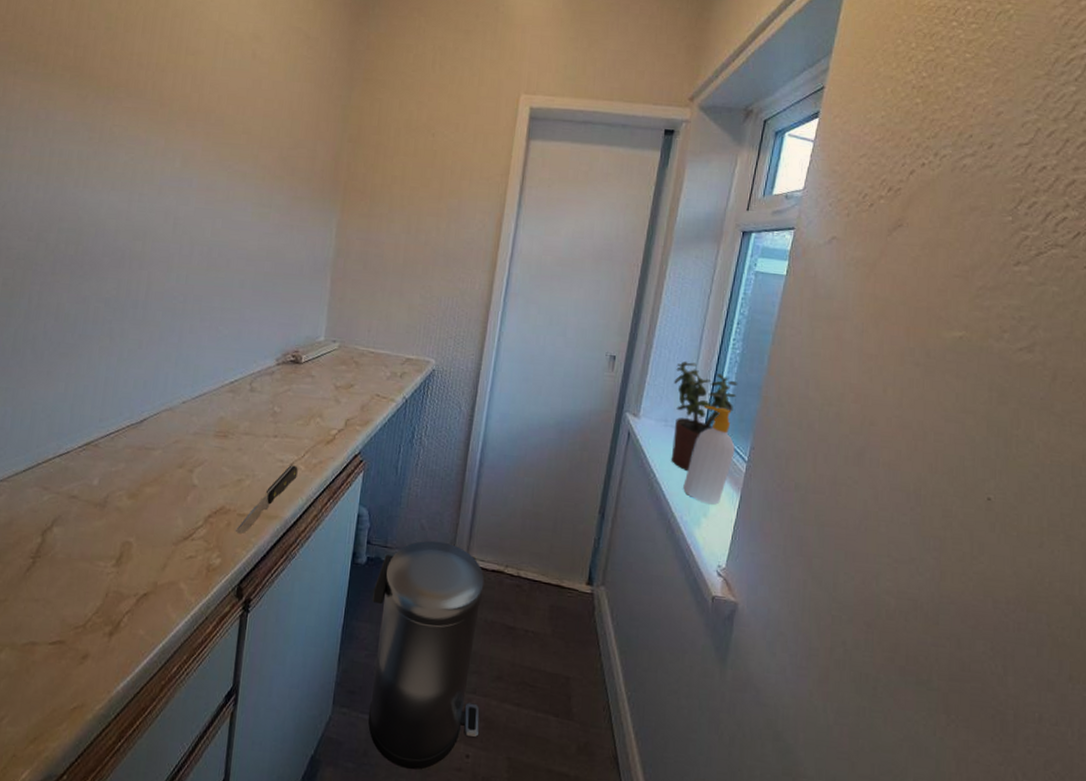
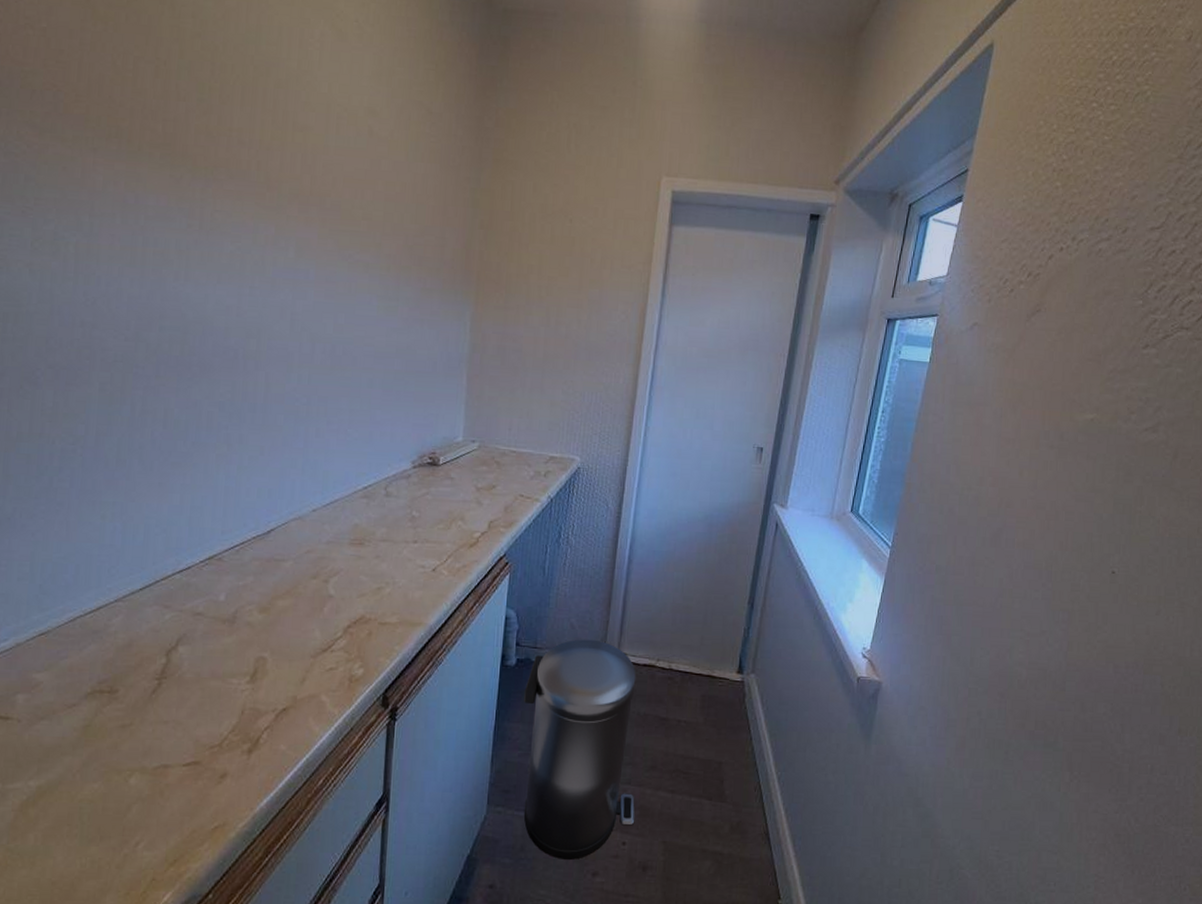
knife: present [235,465,298,533] -> none [377,570,441,642]
potted plant: present [672,360,738,471] -> none [819,450,883,558]
soap bottle: present [683,406,735,505] -> none [830,494,879,590]

